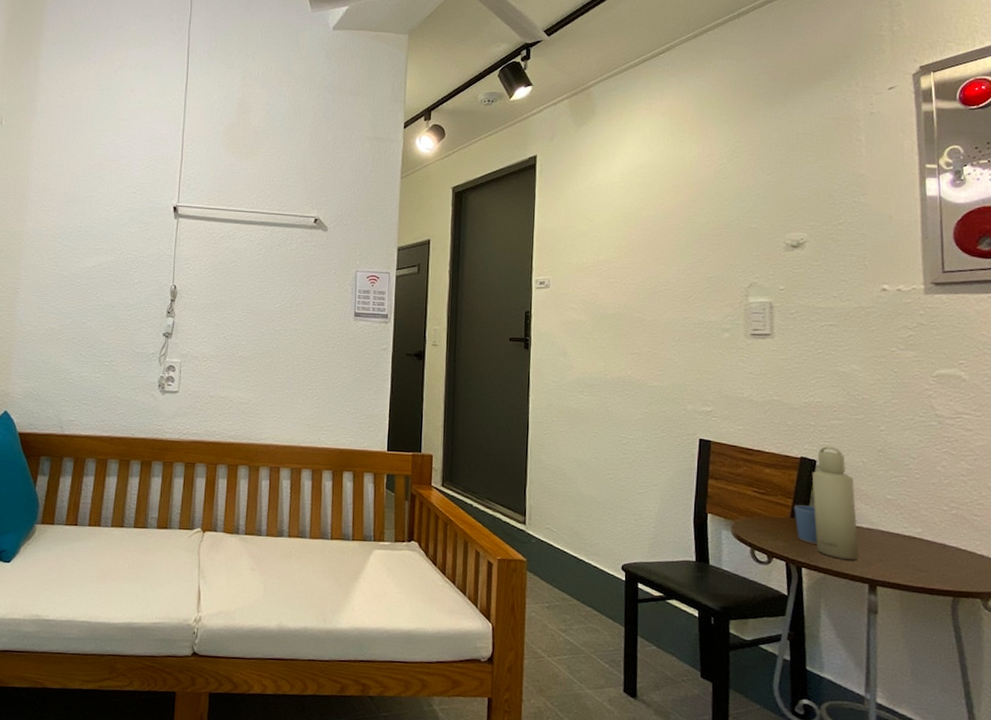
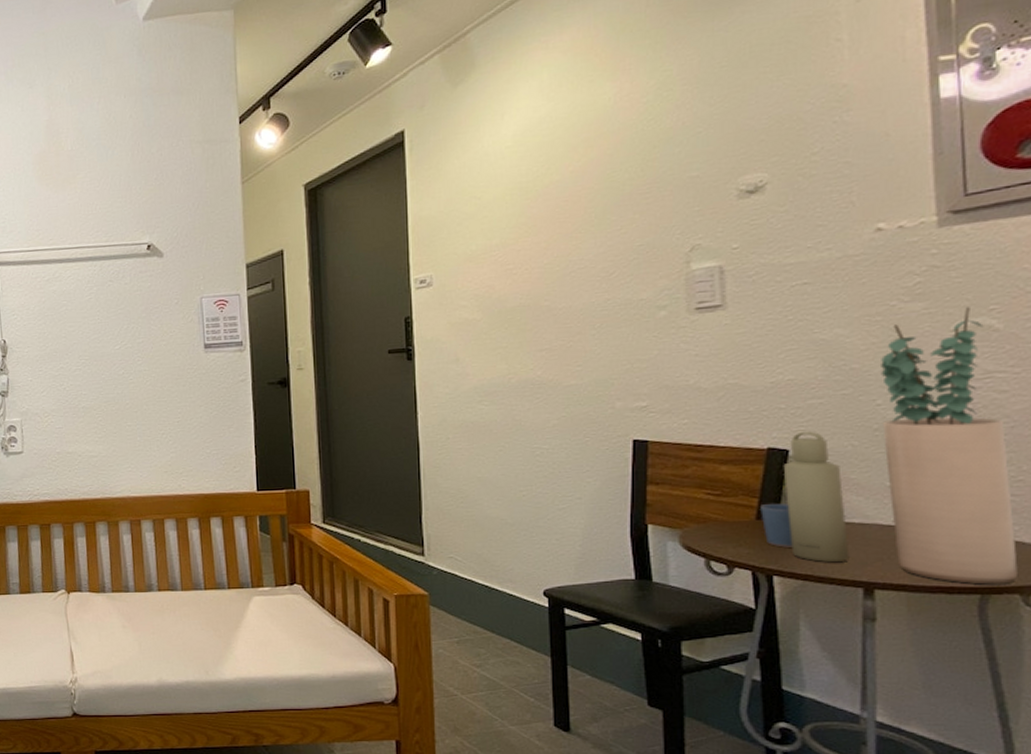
vase: none [884,359,980,590] -> present [881,307,1019,585]

